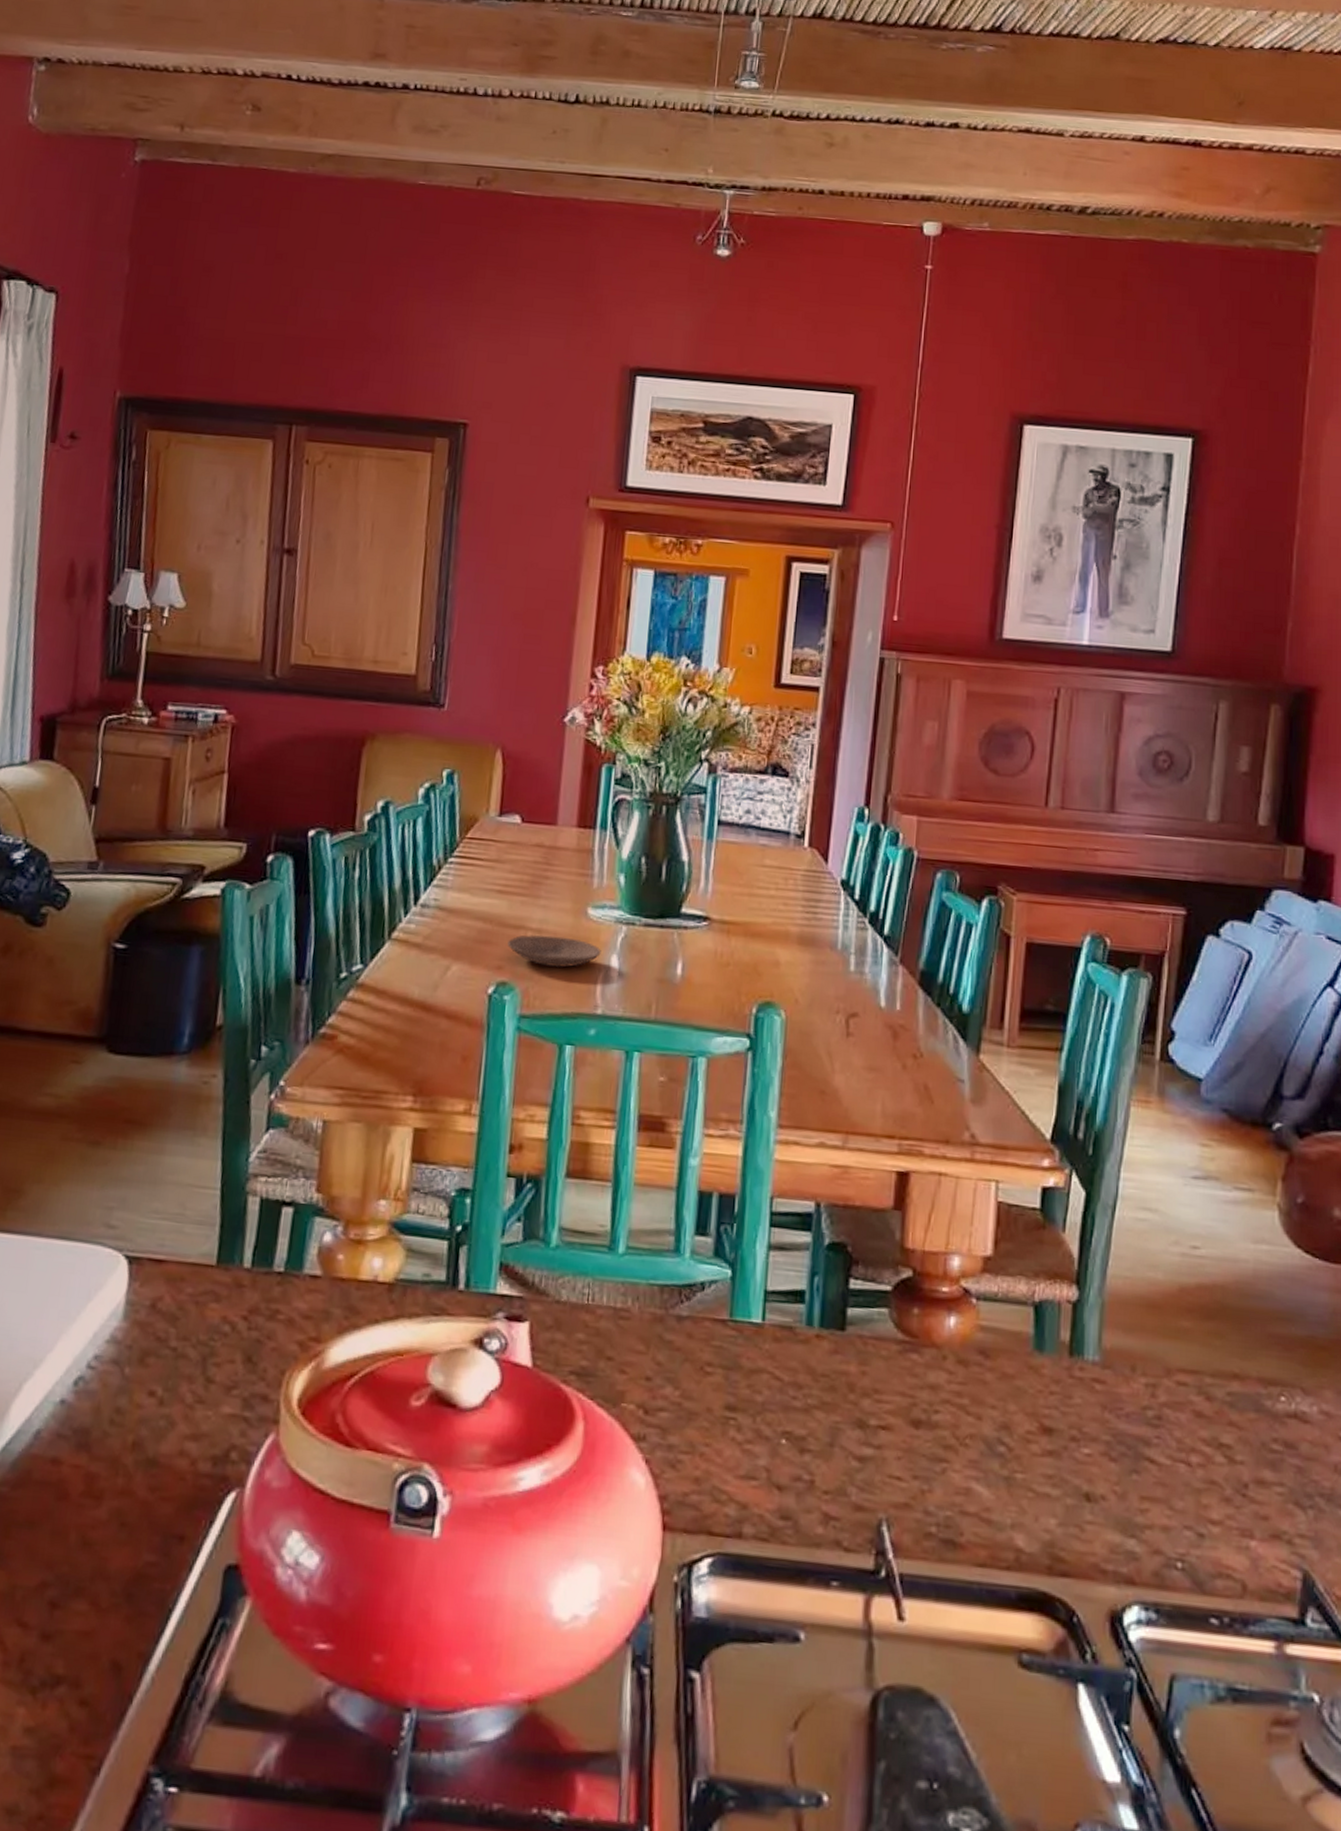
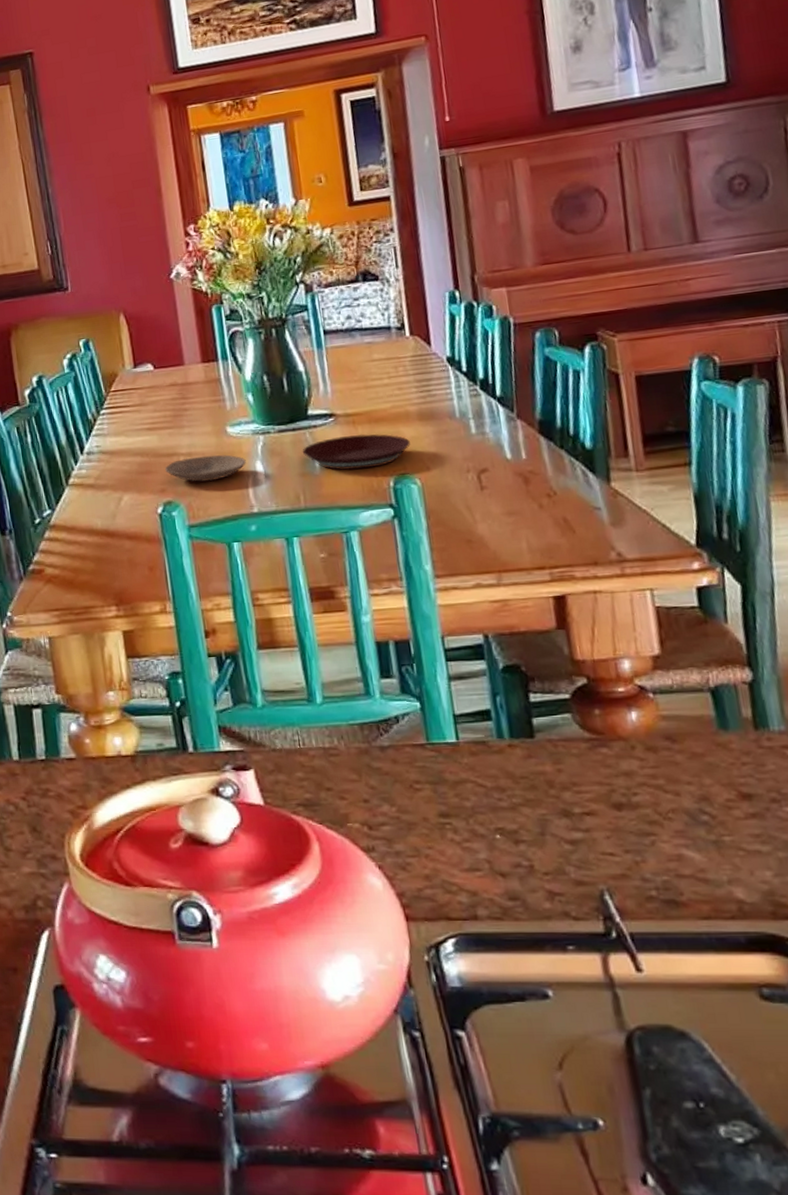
plate: none [665,944,784,988] -> present [302,433,410,470]

